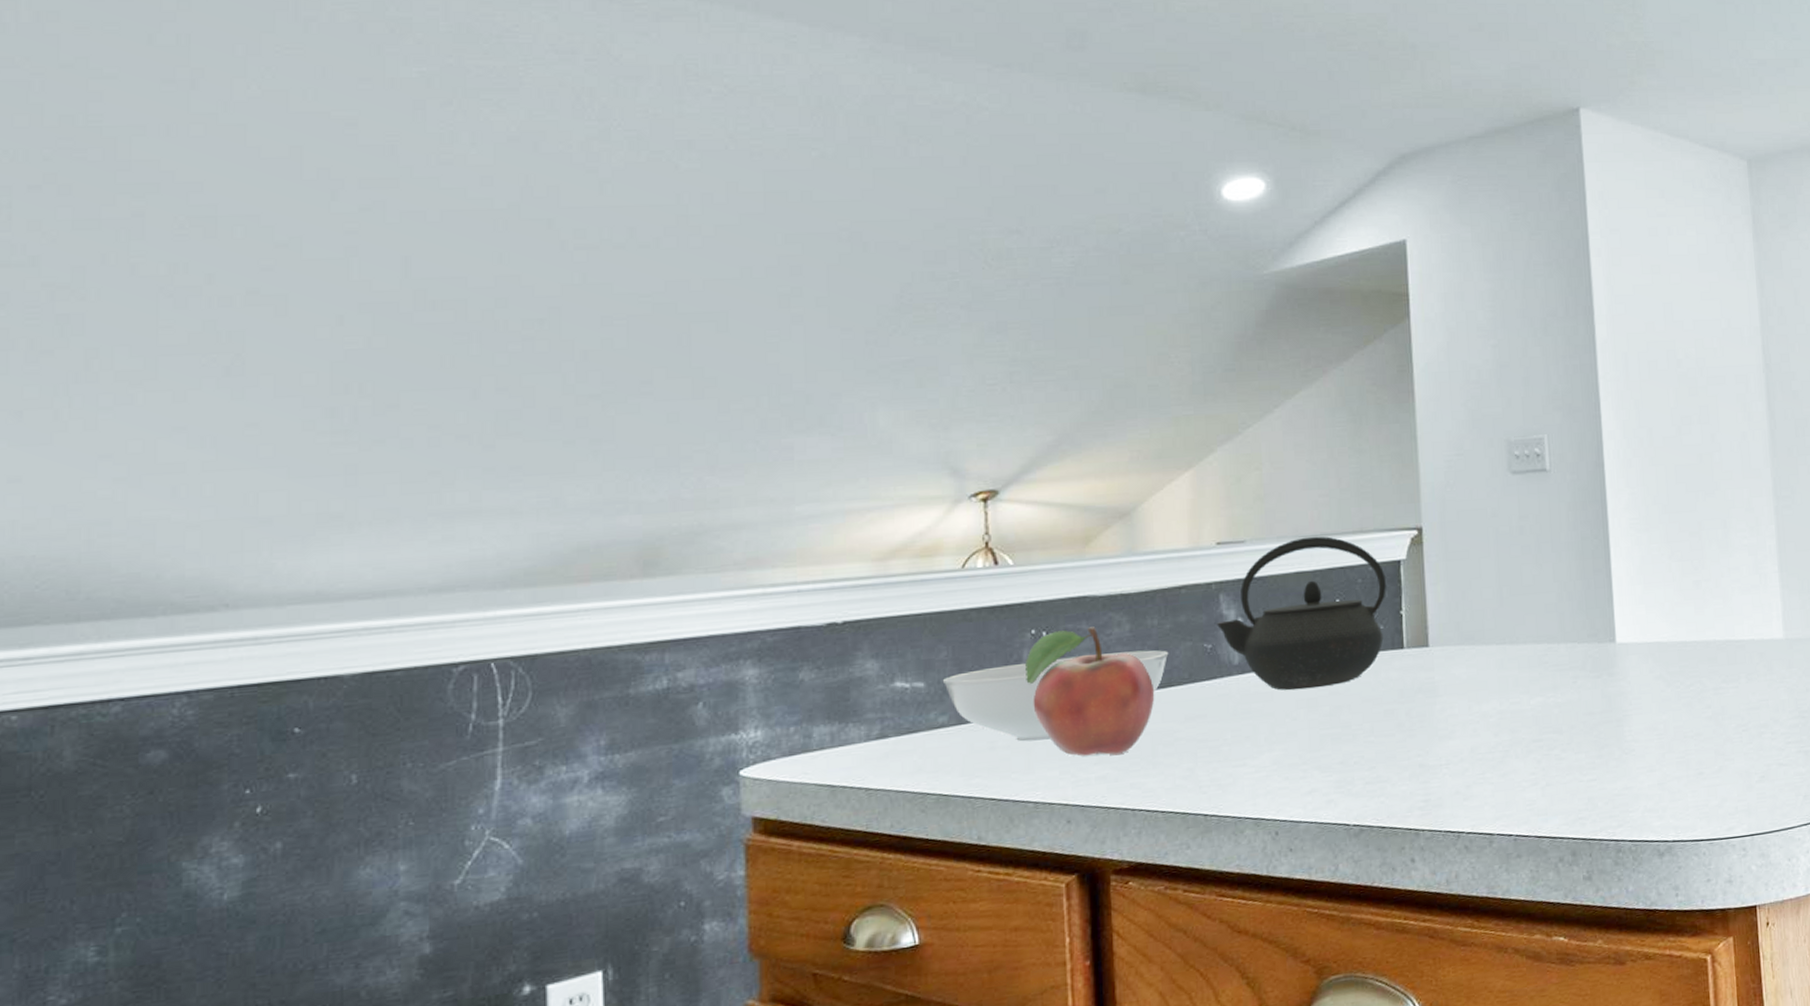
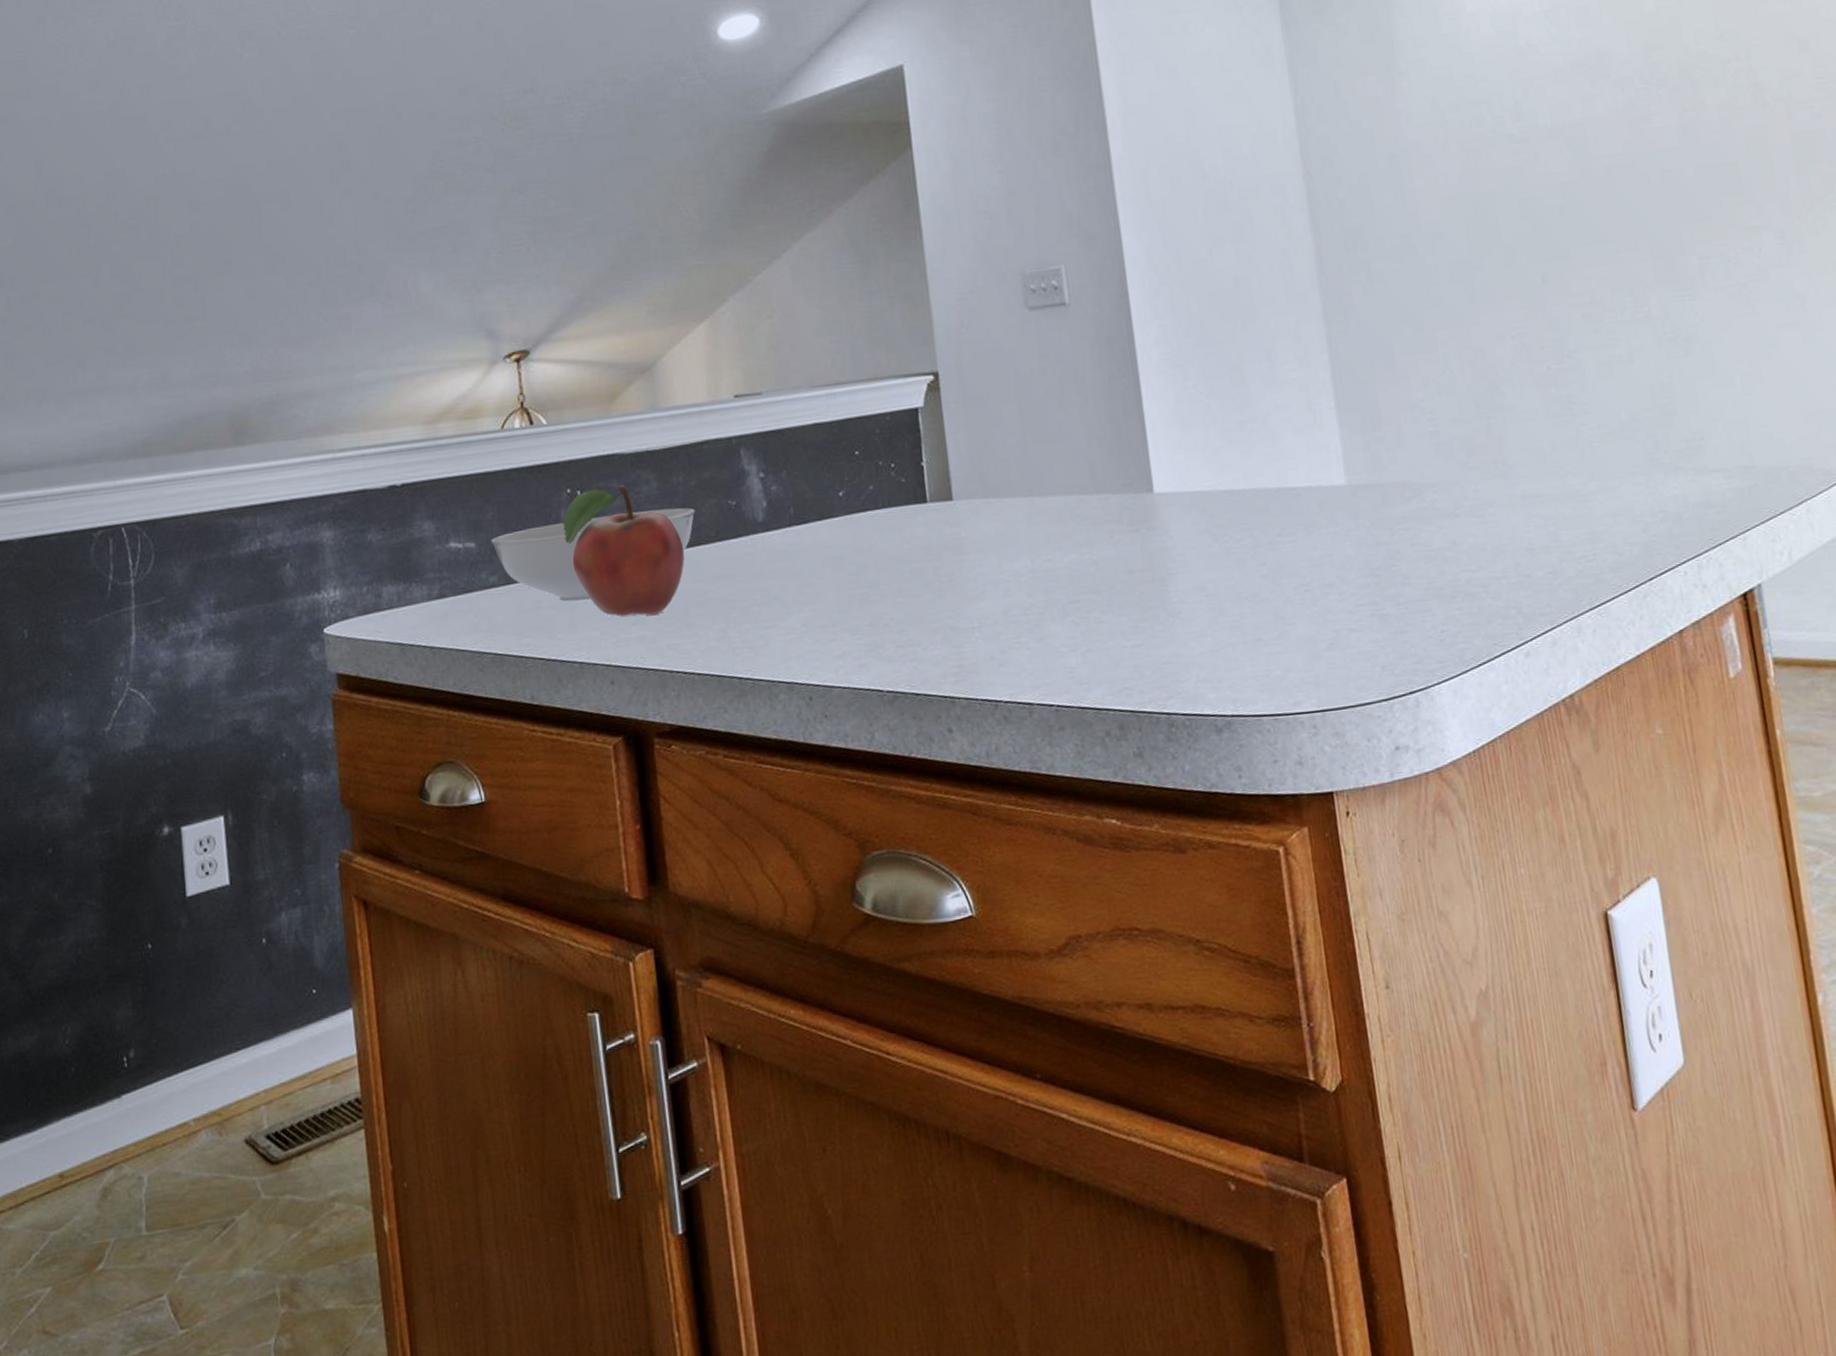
kettle: present [1217,536,1386,691] -> none [739,385,906,548]

